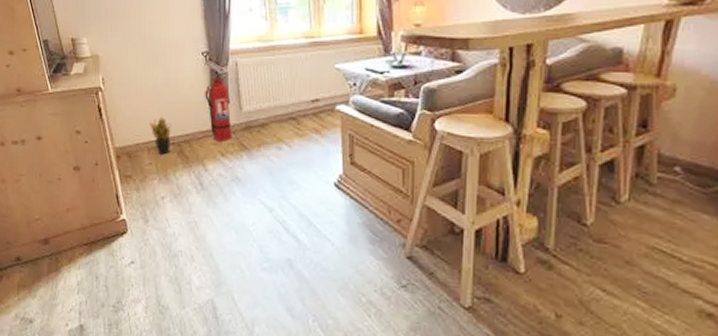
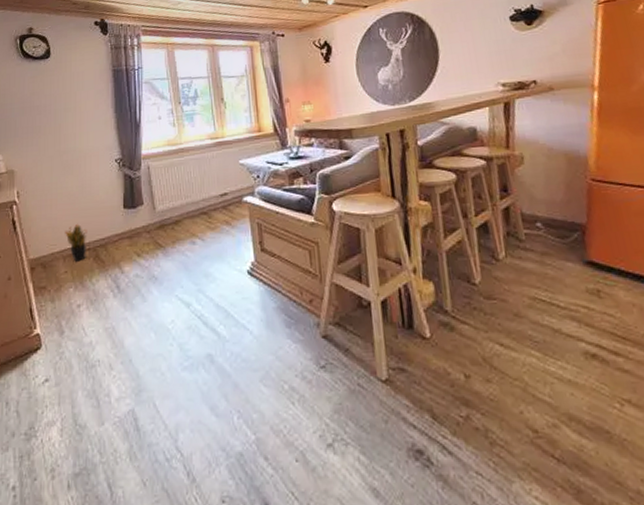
fire extinguisher: present [205,77,232,141] -> none [119,181,147,242]

